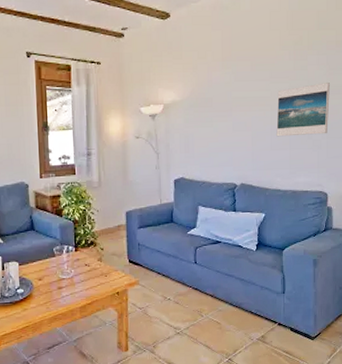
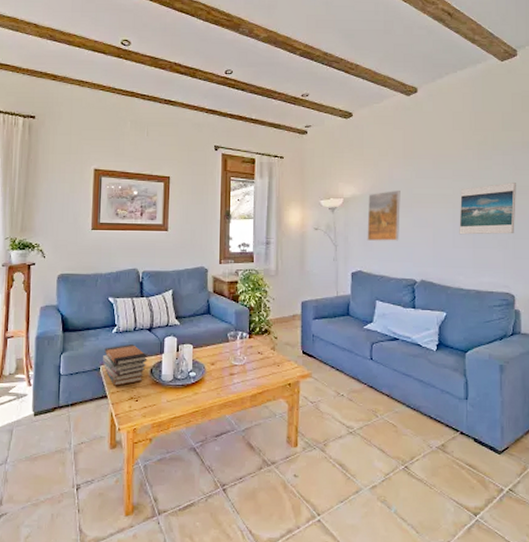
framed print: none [188,93,220,147] -> present [367,189,401,241]

